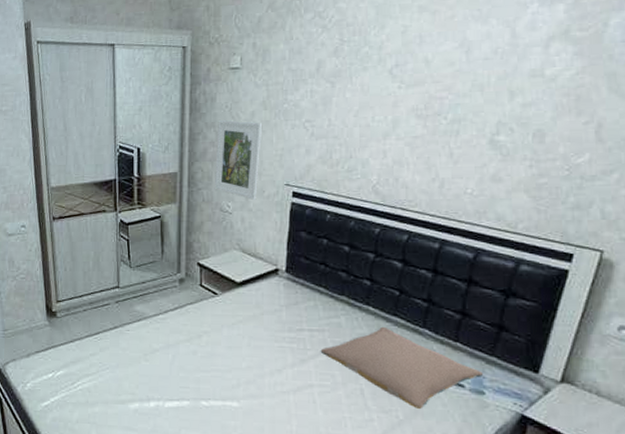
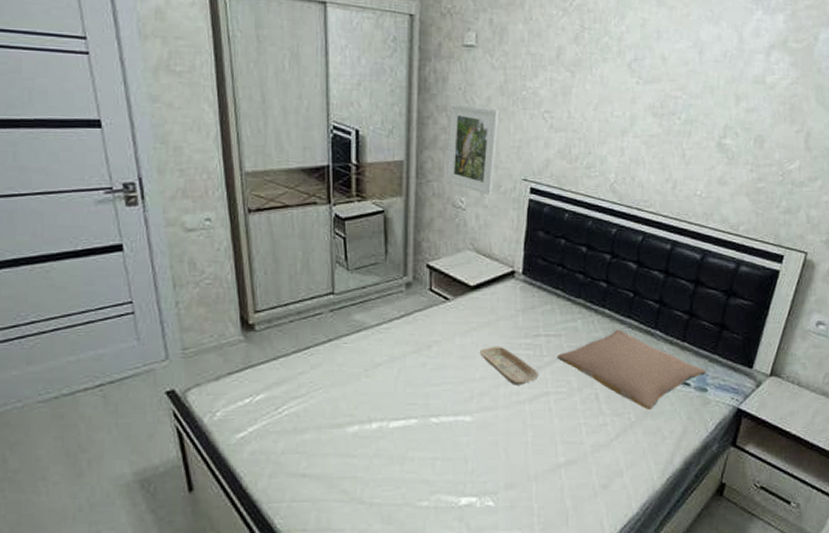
tray: none [245,338,302,376] -> present [479,345,538,385]

